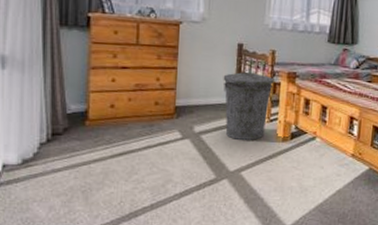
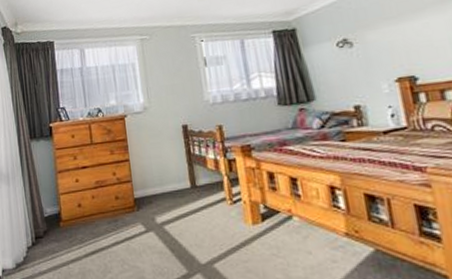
trash can: present [223,69,274,141] -> none [174,149,230,228]

